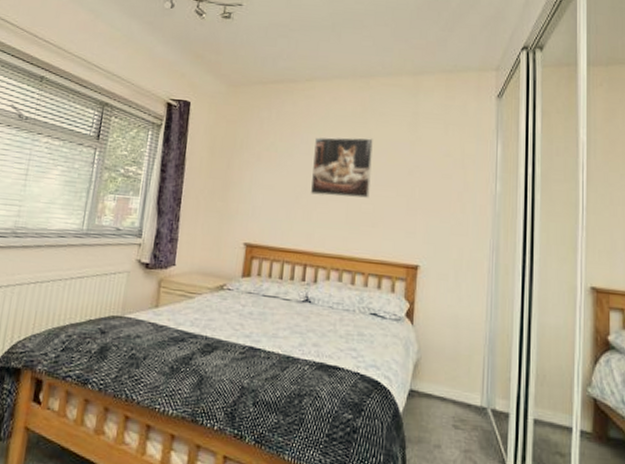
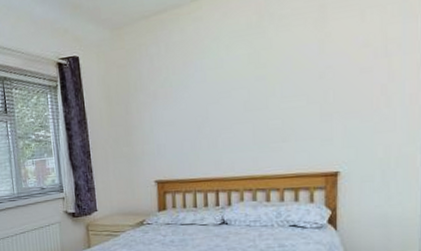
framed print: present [310,137,373,198] -> none [210,47,278,122]

